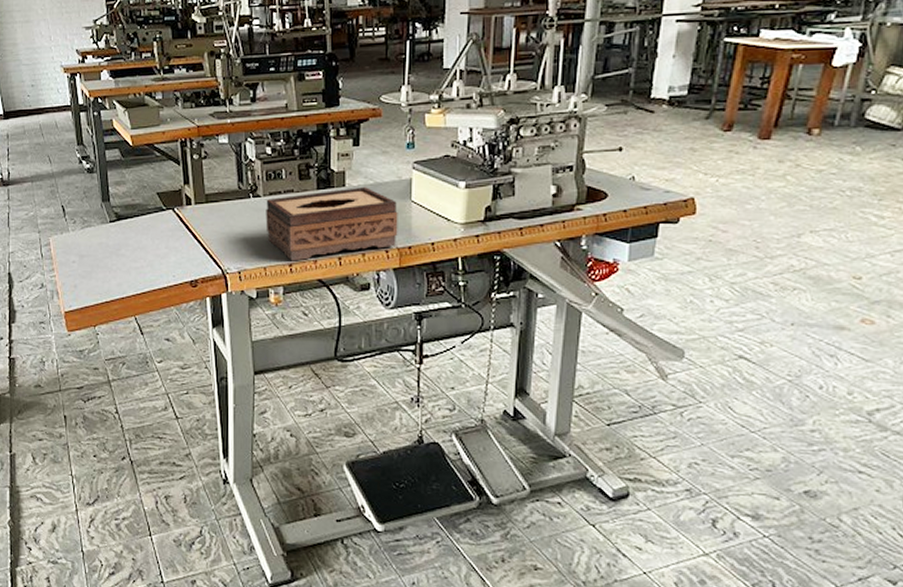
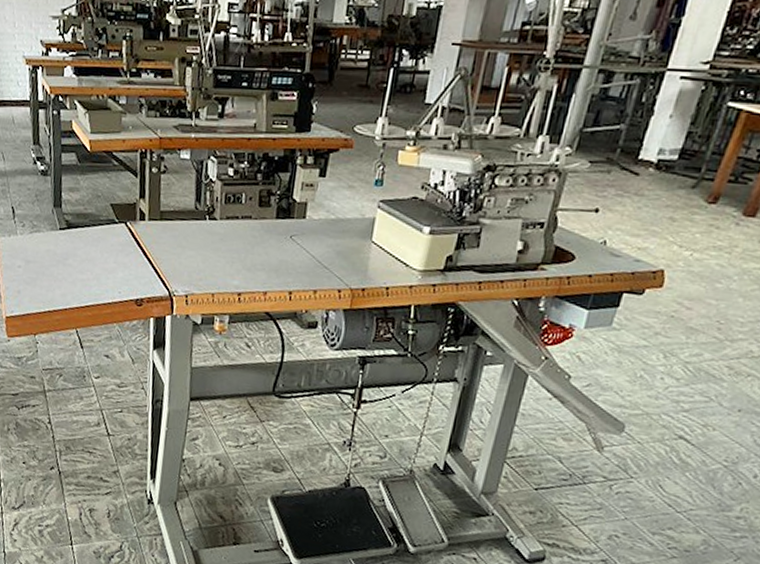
tissue box: present [266,187,398,261] -> none [219,220,356,291]

